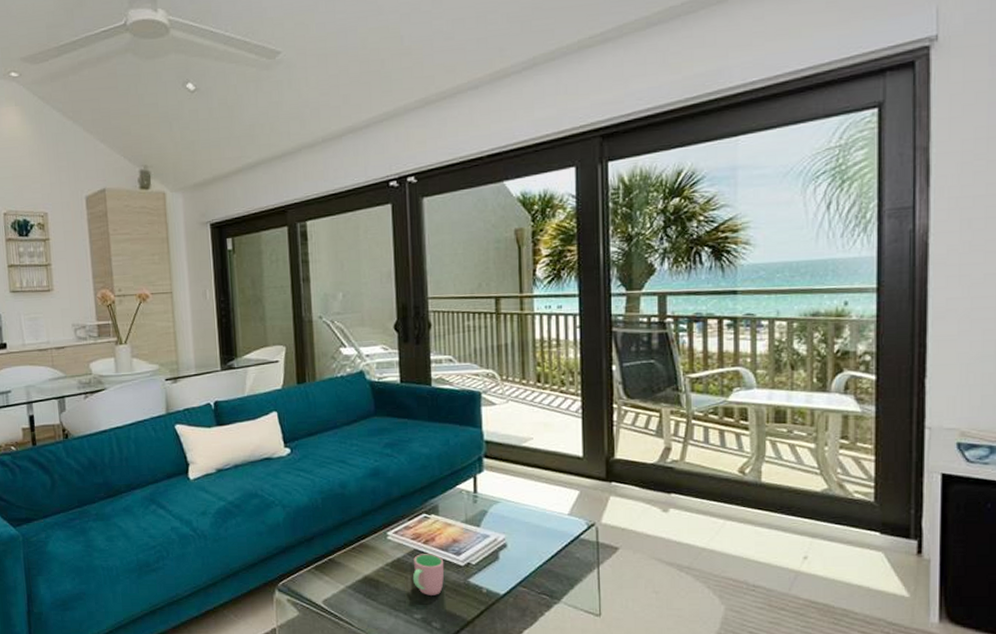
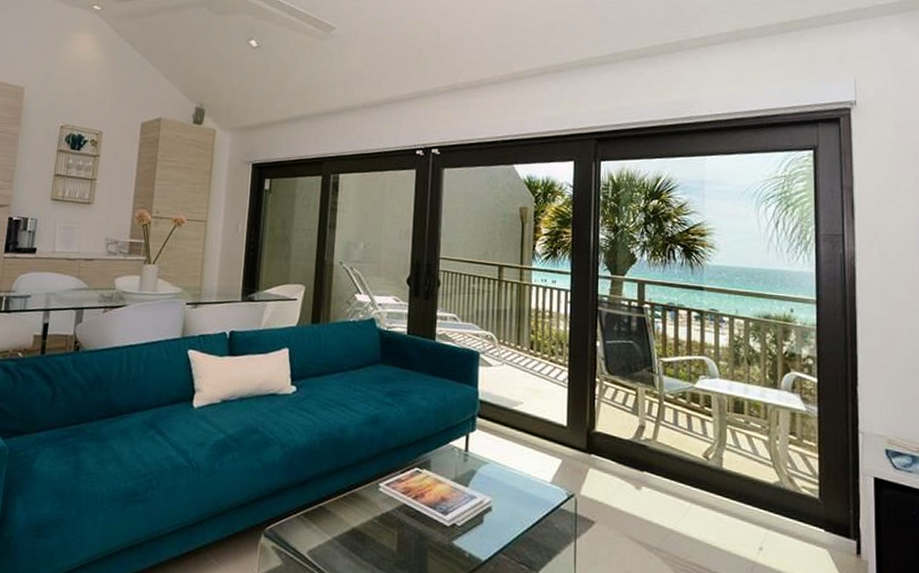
cup: present [412,554,444,595] -> none [399,509,430,556]

